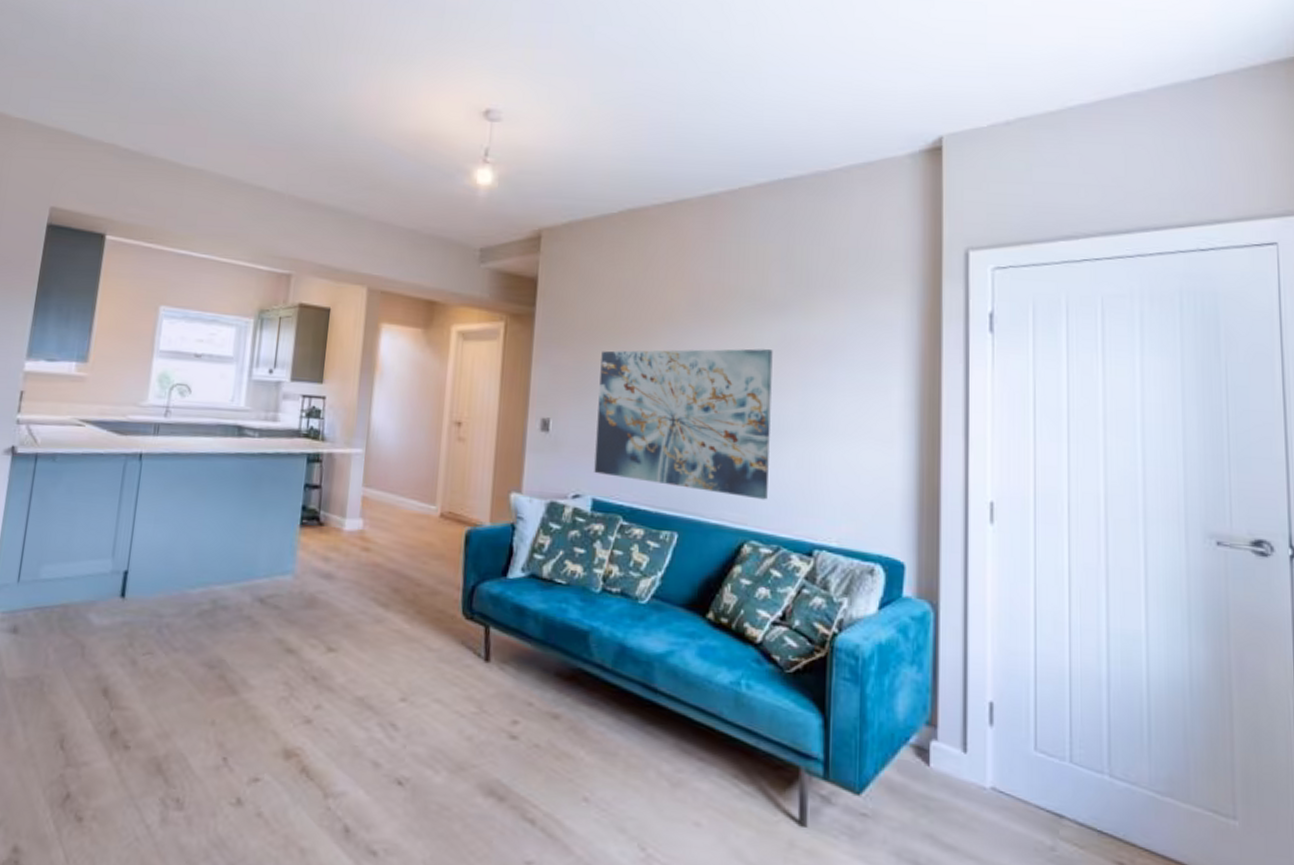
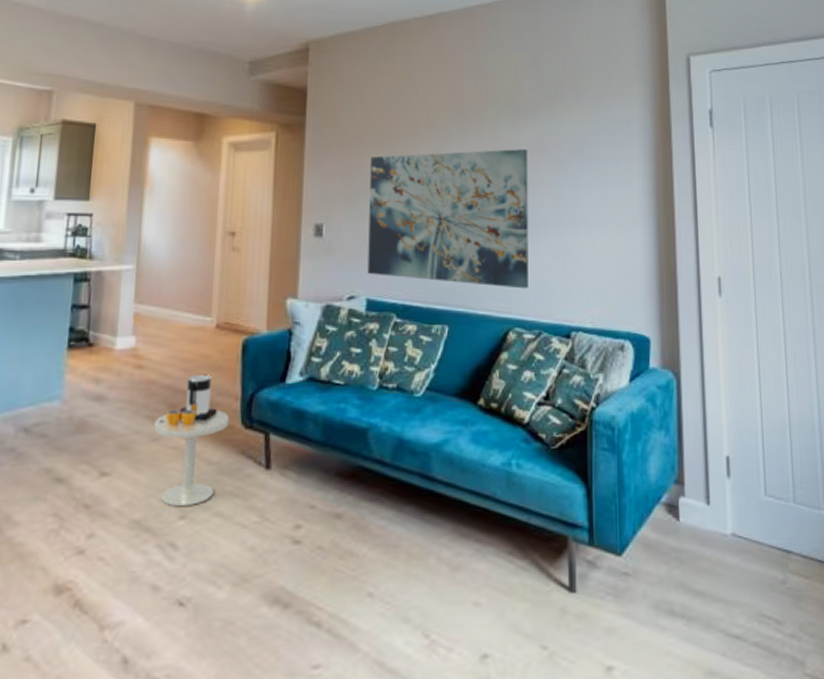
side table: none [378,561,450,690] -> present [154,374,229,507]

